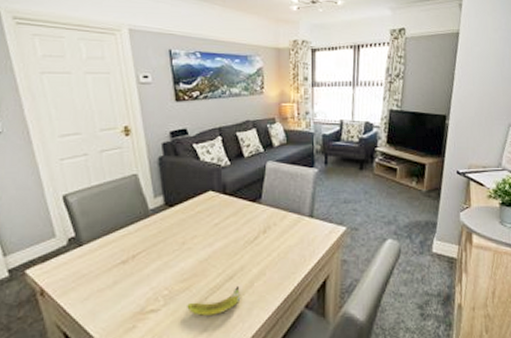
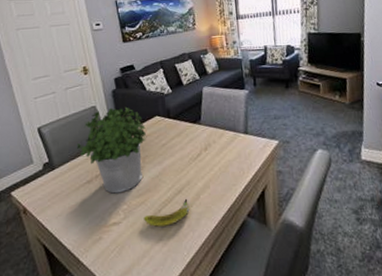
potted plant: none [112,177,197,277] -> present [77,106,147,194]

